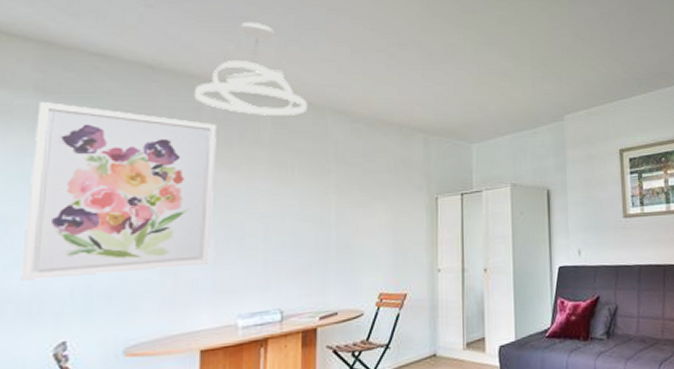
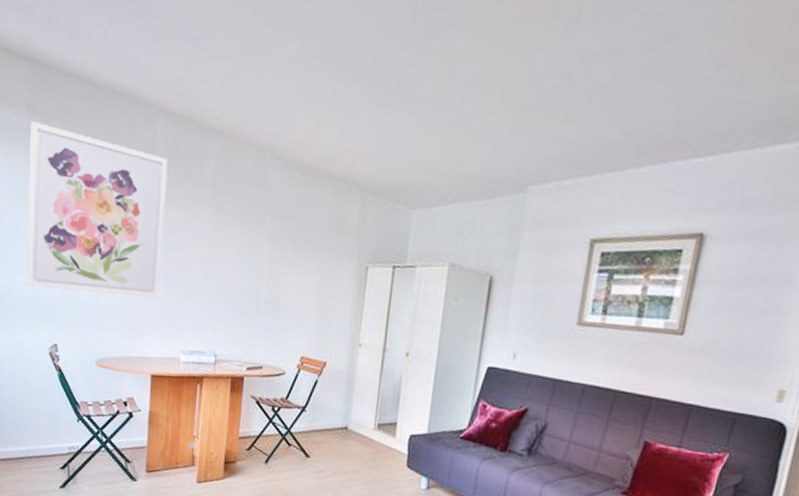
pendant light: present [195,21,308,115] -> none [150,43,250,156]

